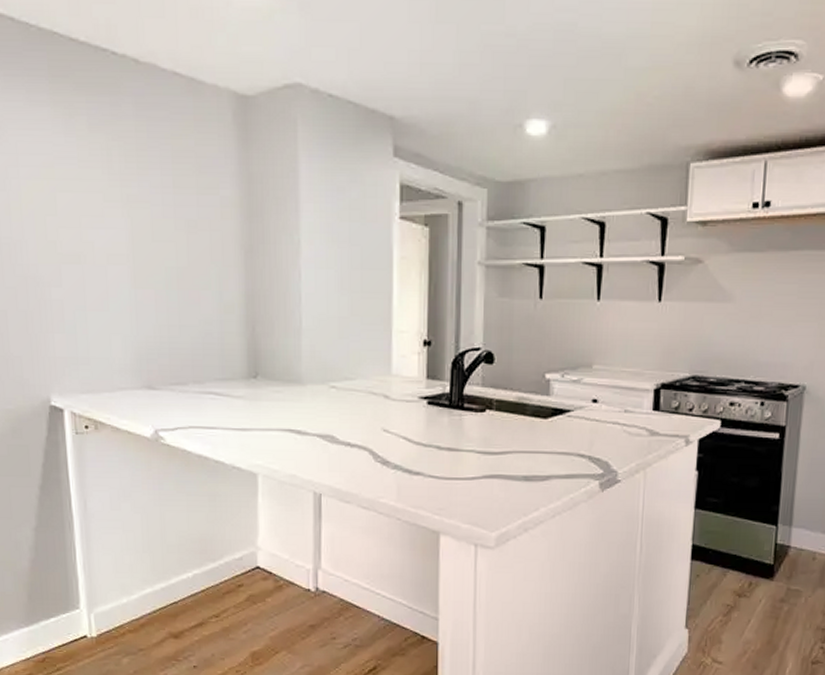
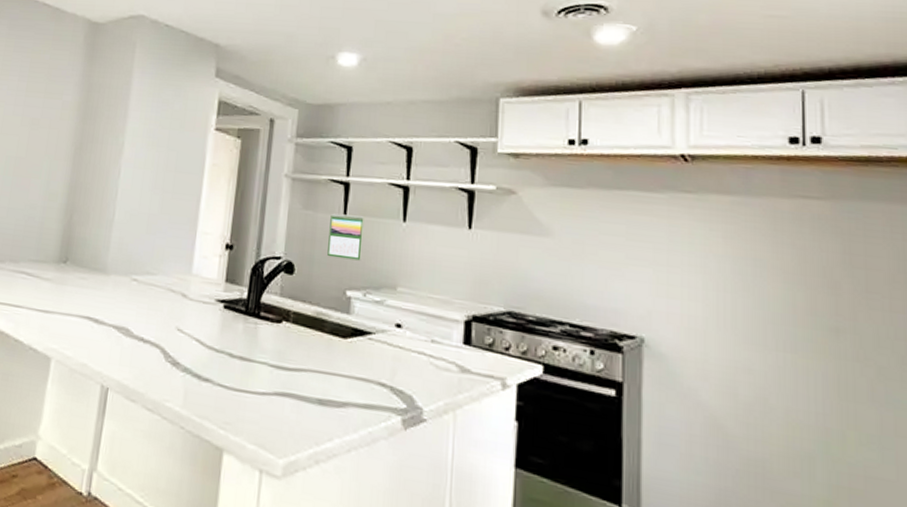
calendar: none [526,298,560,344] -> present [327,213,364,261]

